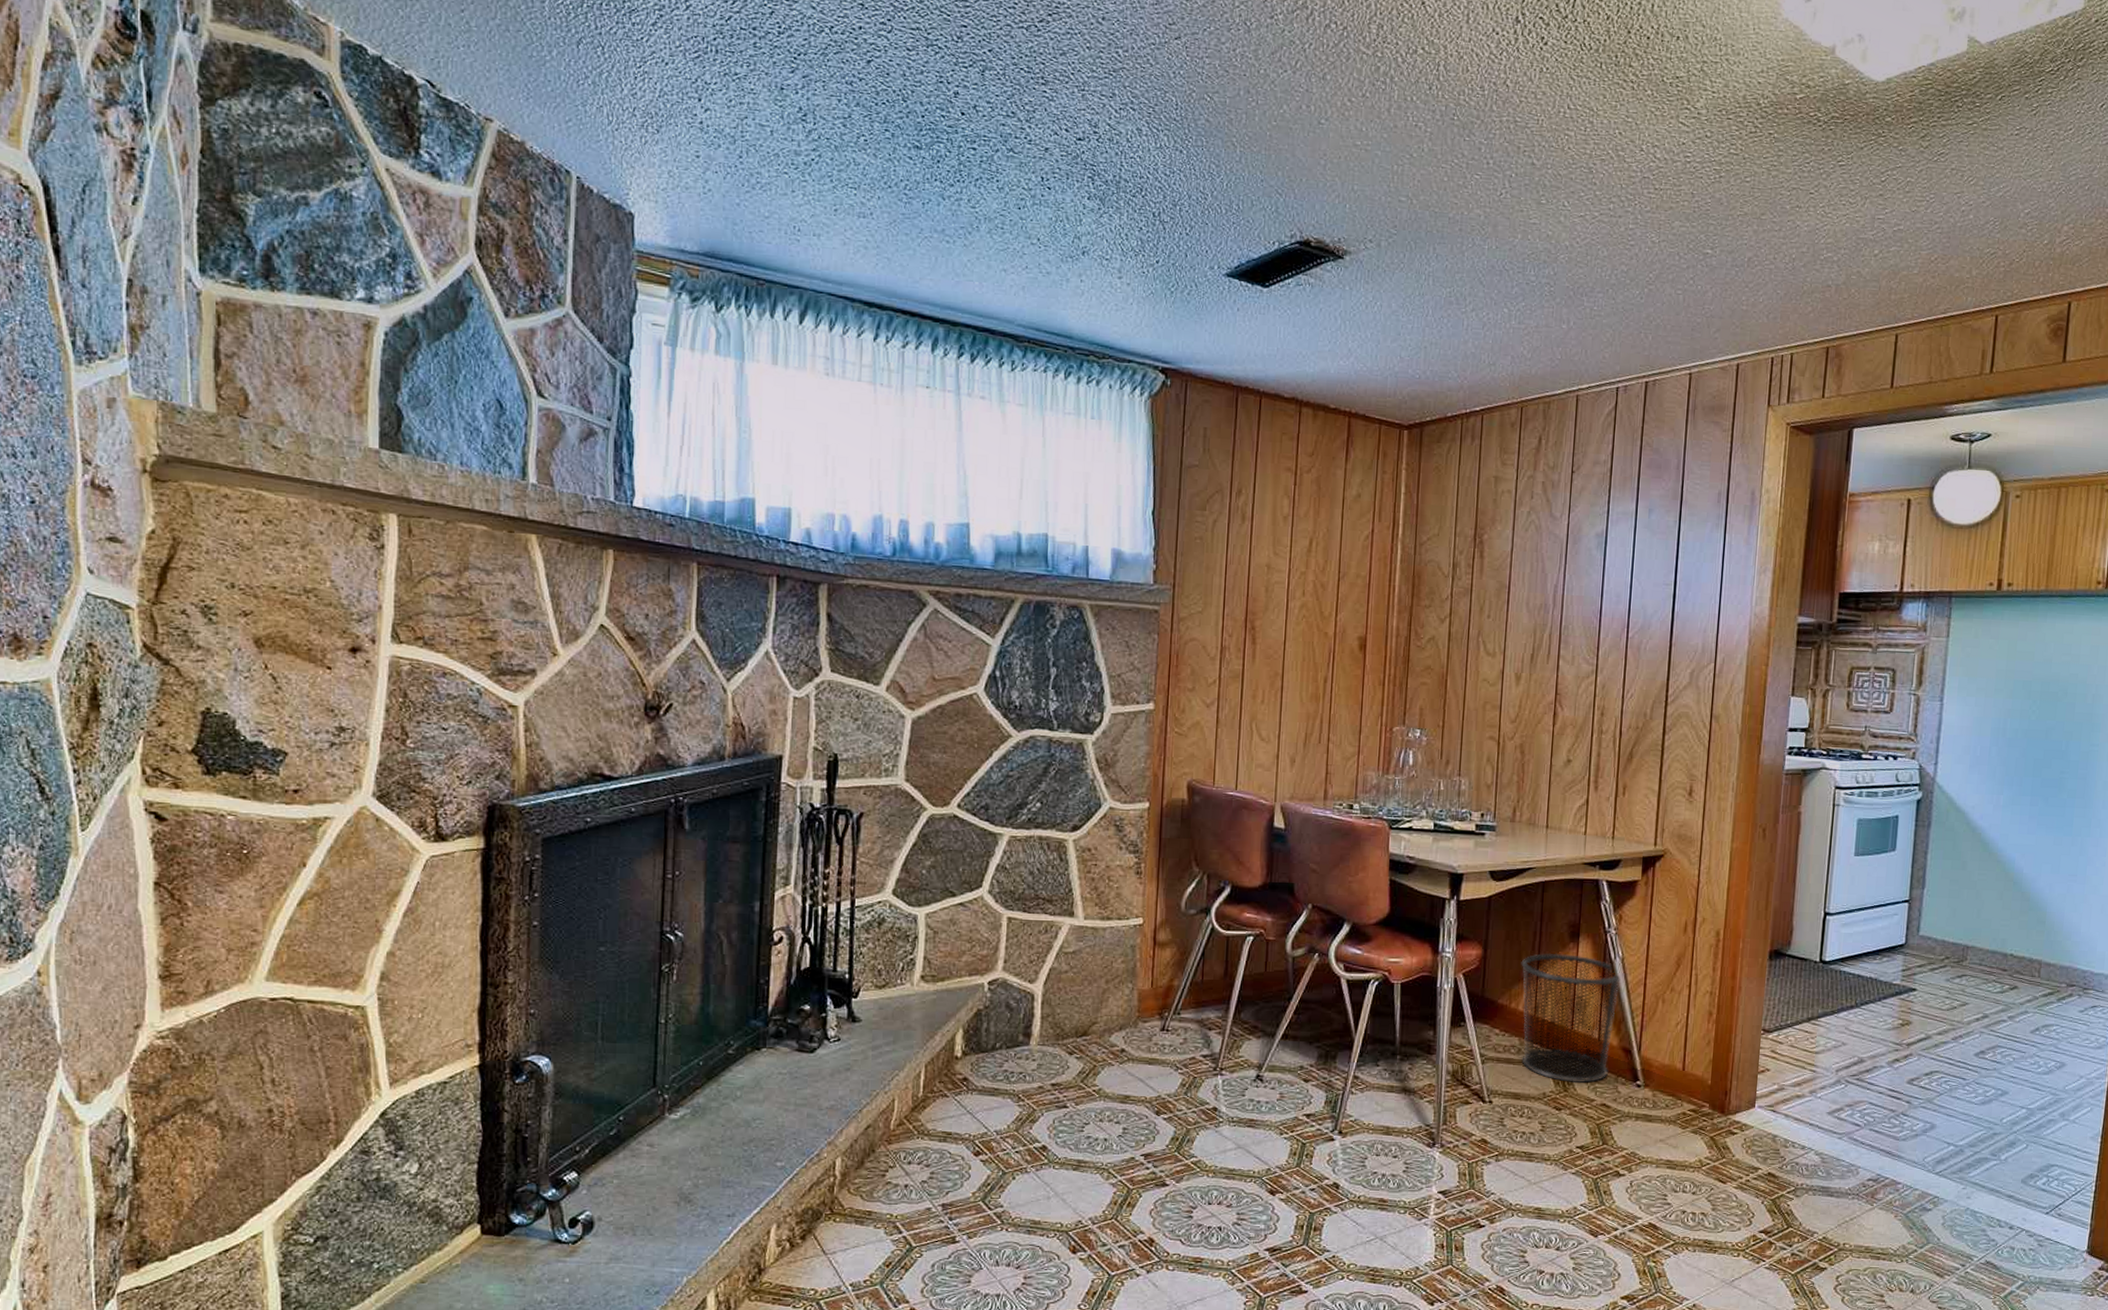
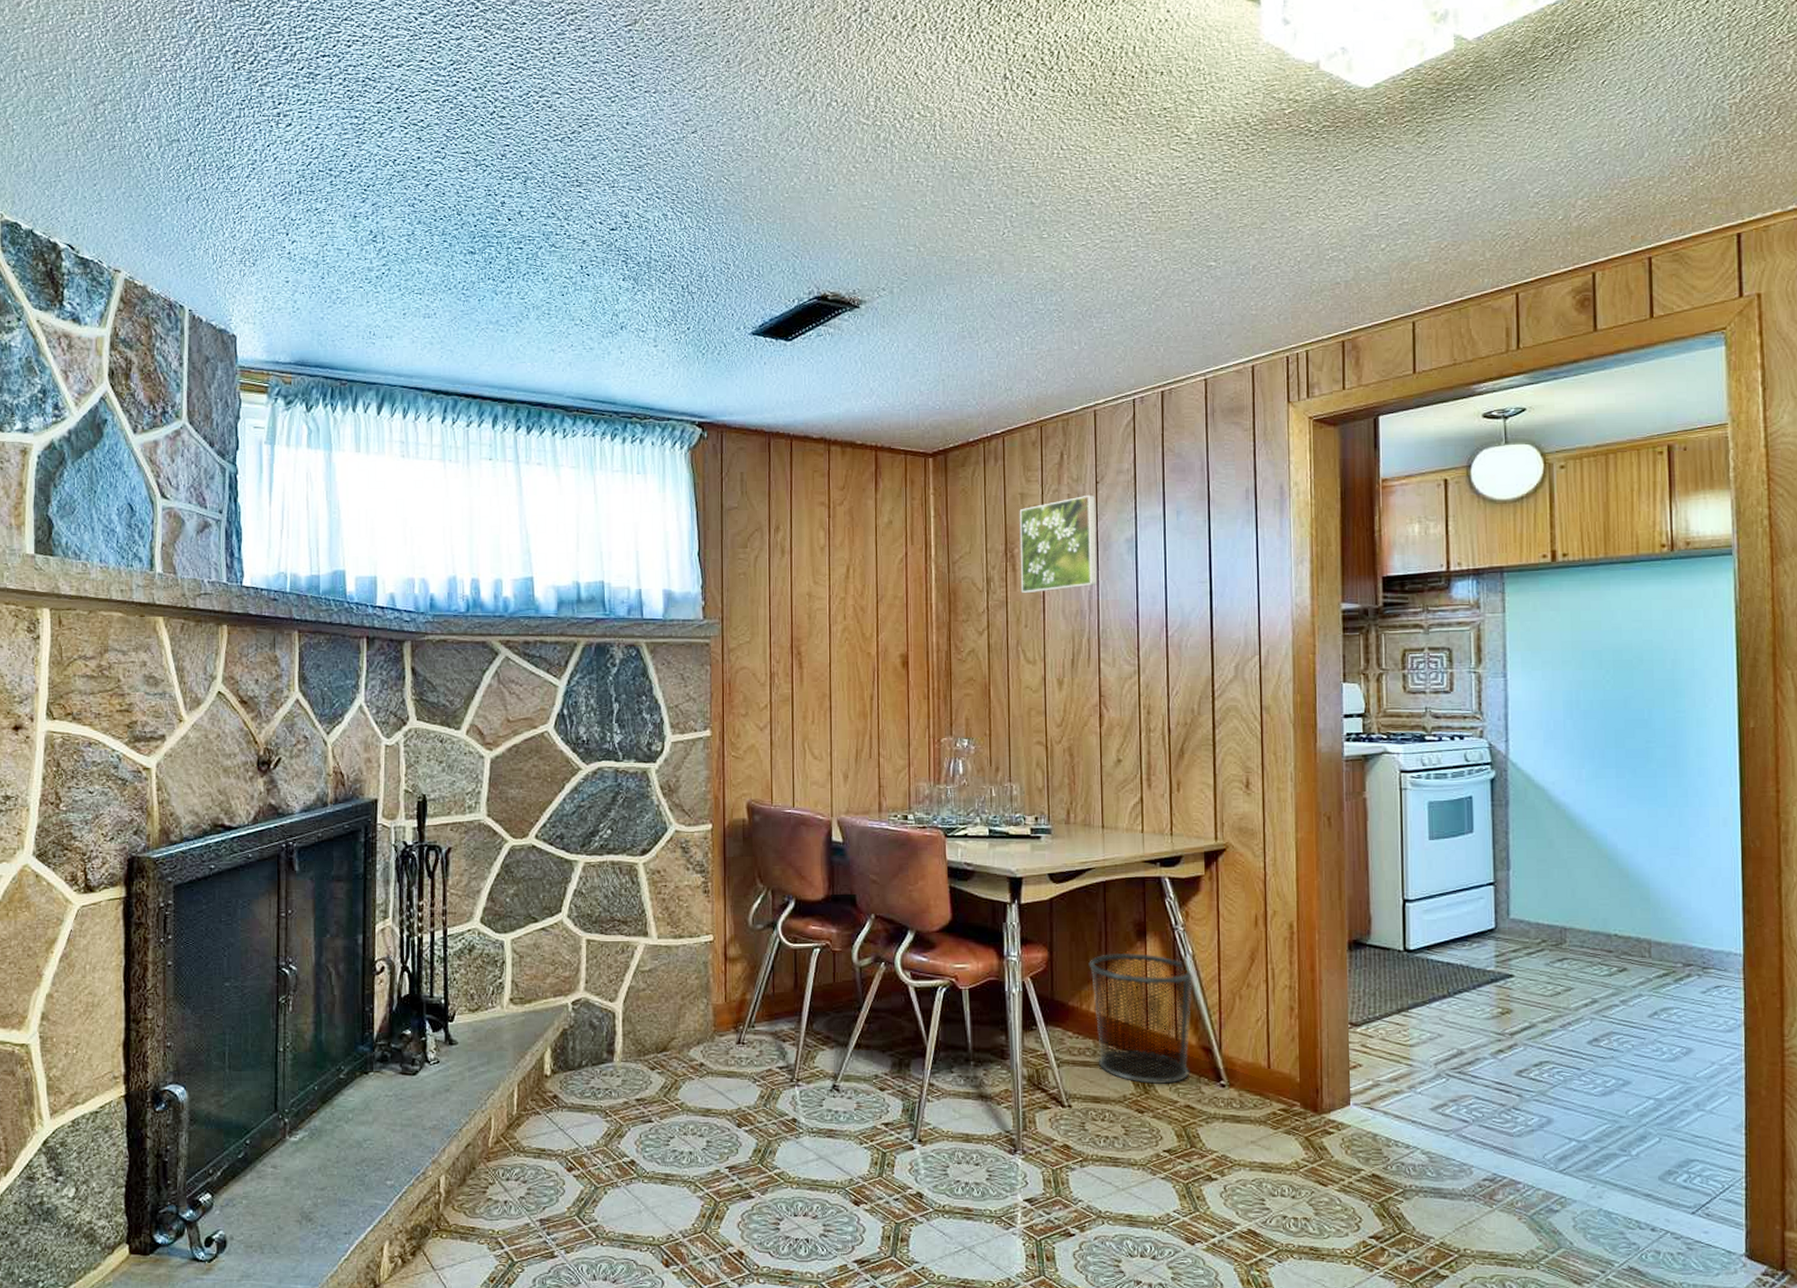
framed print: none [1486,484,1571,583] -> present [1019,494,1098,594]

